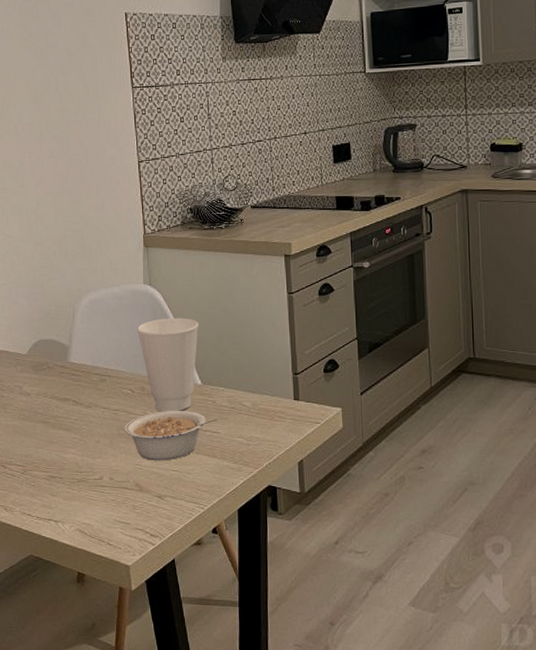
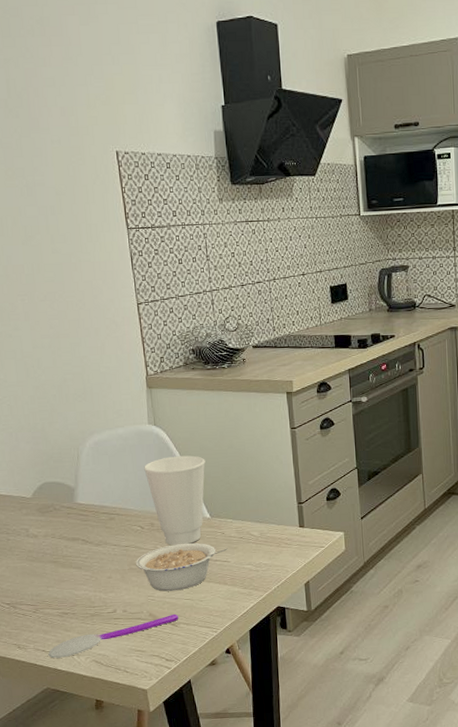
spoon: none [33,485,166,524] -> present [48,613,179,658]

